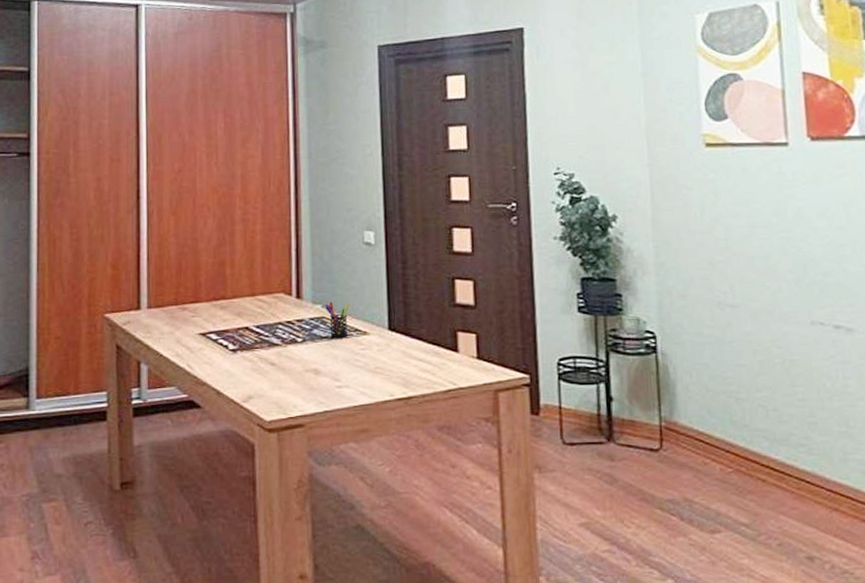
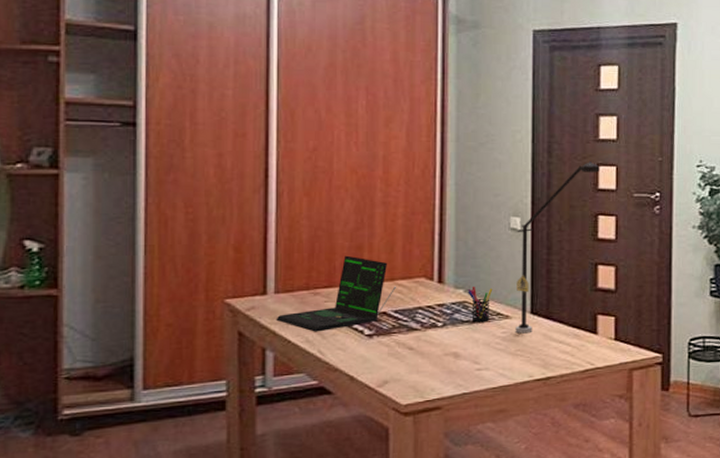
laptop: none [149,271,258,346] -> present [276,255,397,332]
desk lamp: none [371,173,452,351] -> present [515,162,600,334]

